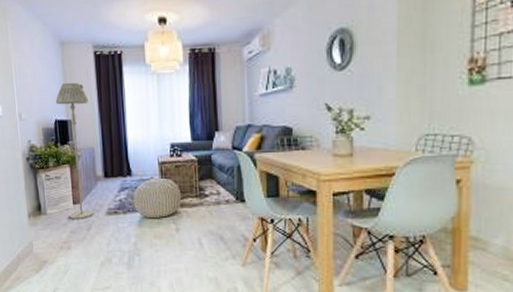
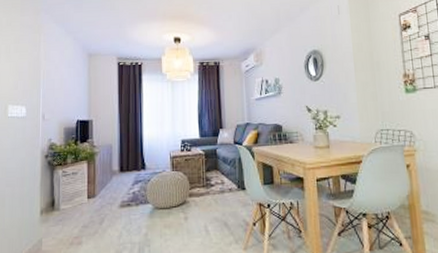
floor lamp: present [55,82,95,220] -> none [79,87,110,214]

